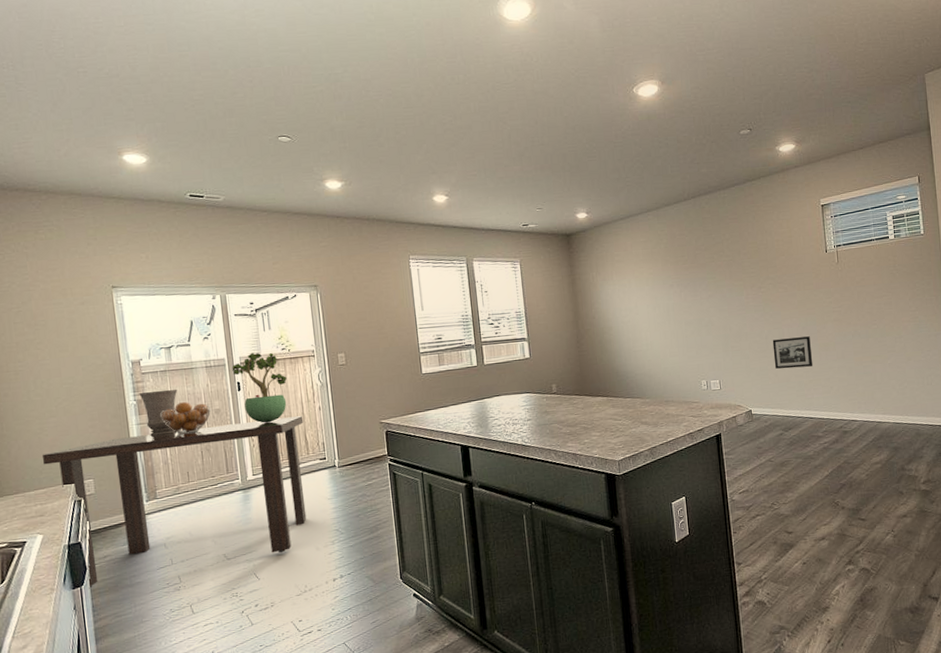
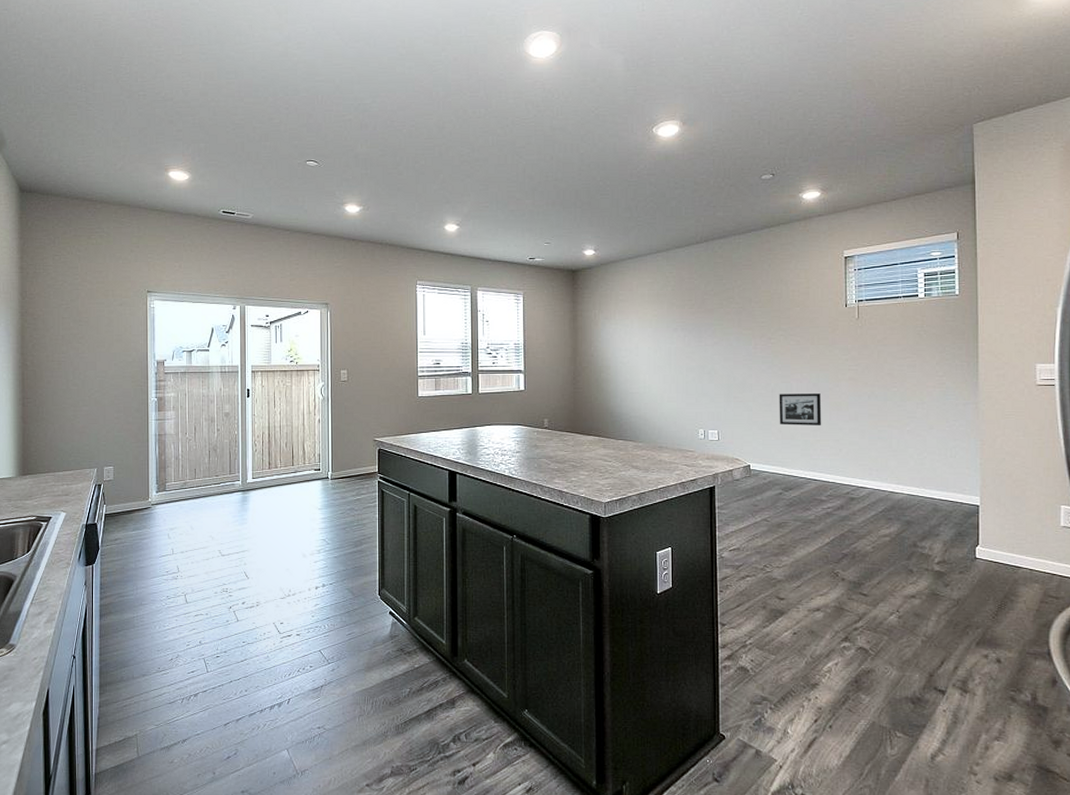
dining table: present [43,416,307,589] -> none [73,427,303,567]
vase: present [139,390,178,436] -> none [160,390,194,432]
fruit basket: present [160,401,211,434] -> none [177,402,221,433]
potted plant: present [232,352,287,424] -> none [244,362,292,430]

